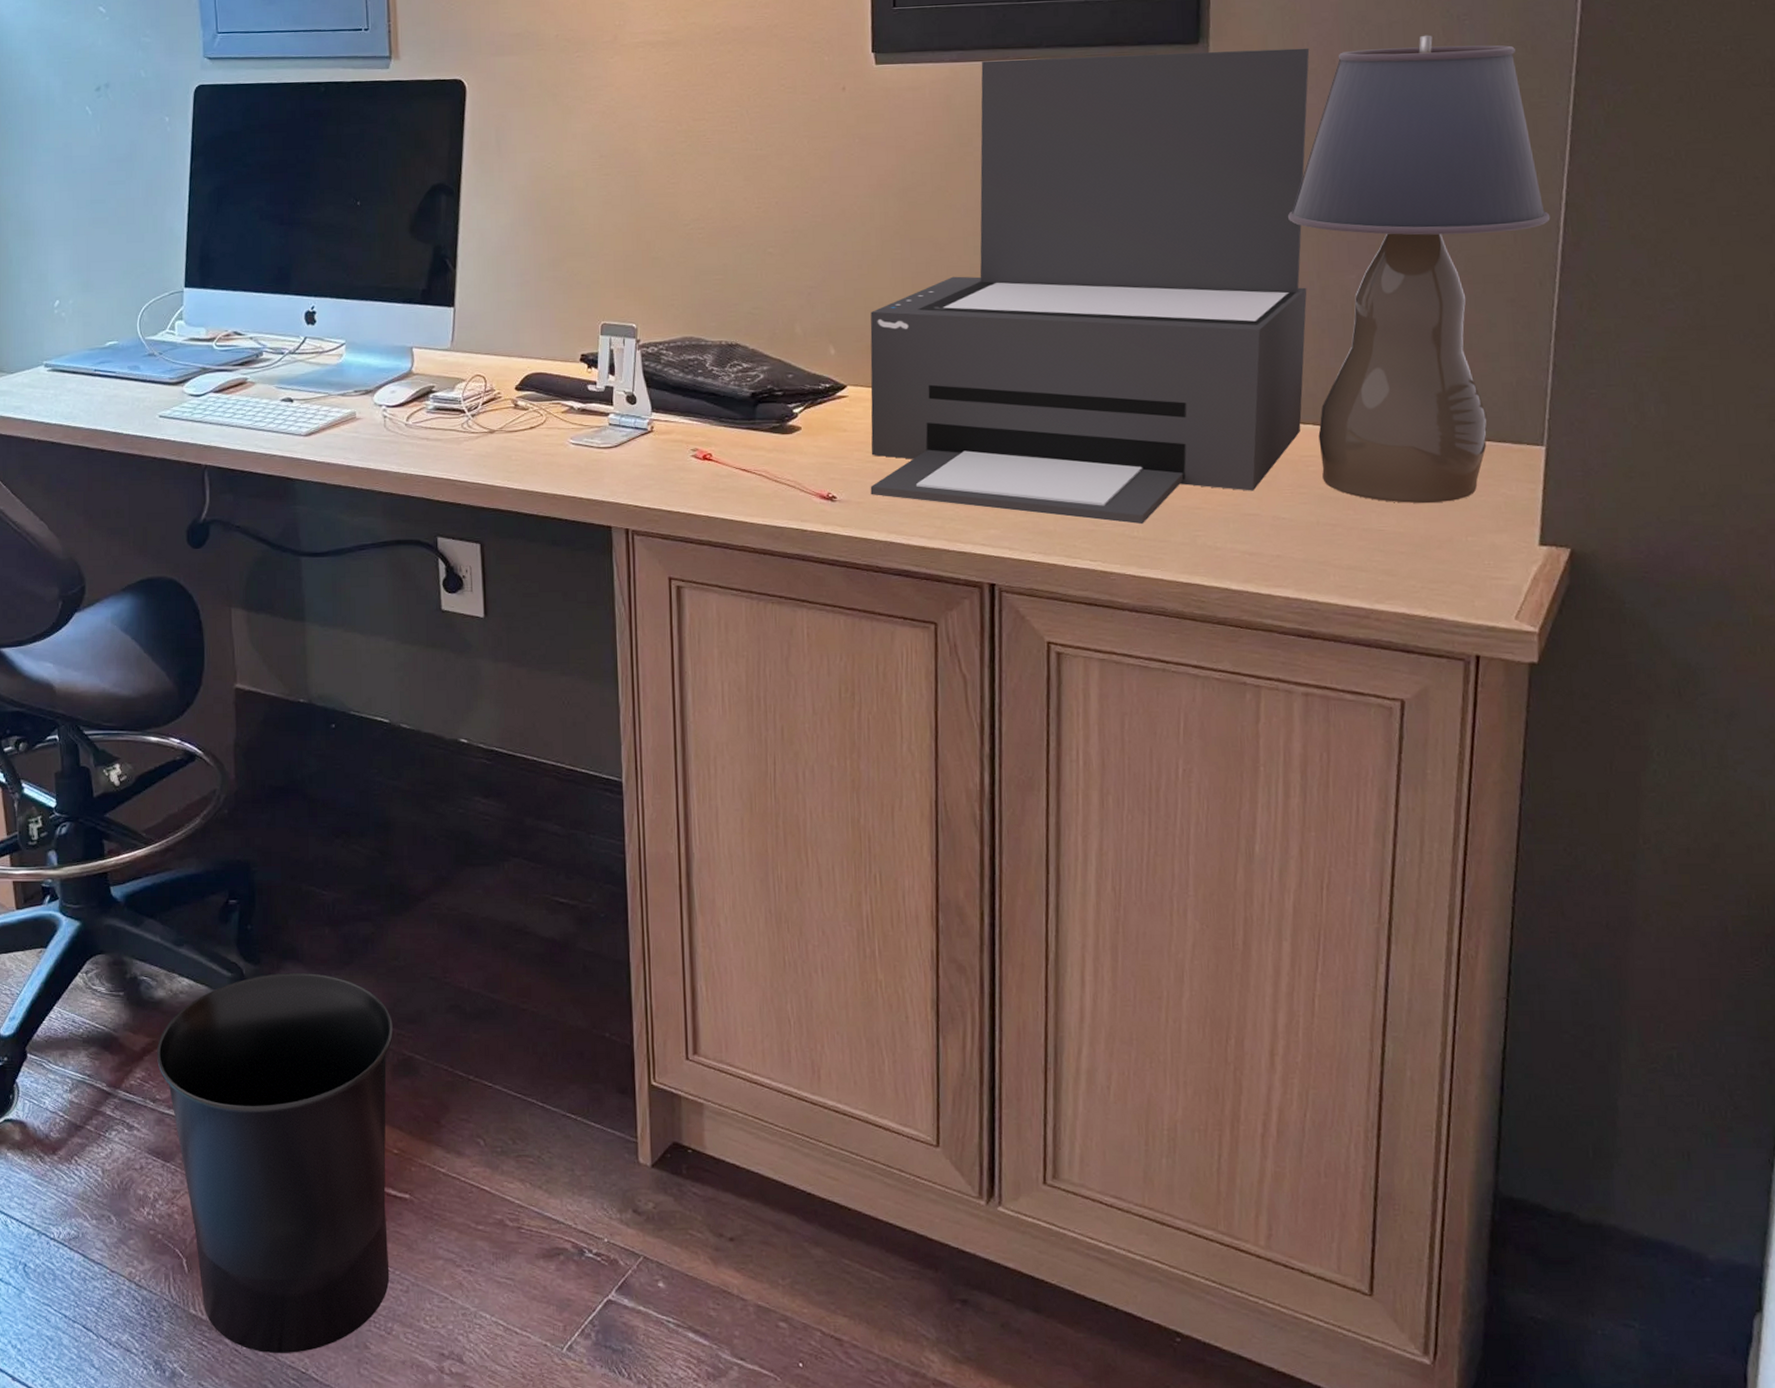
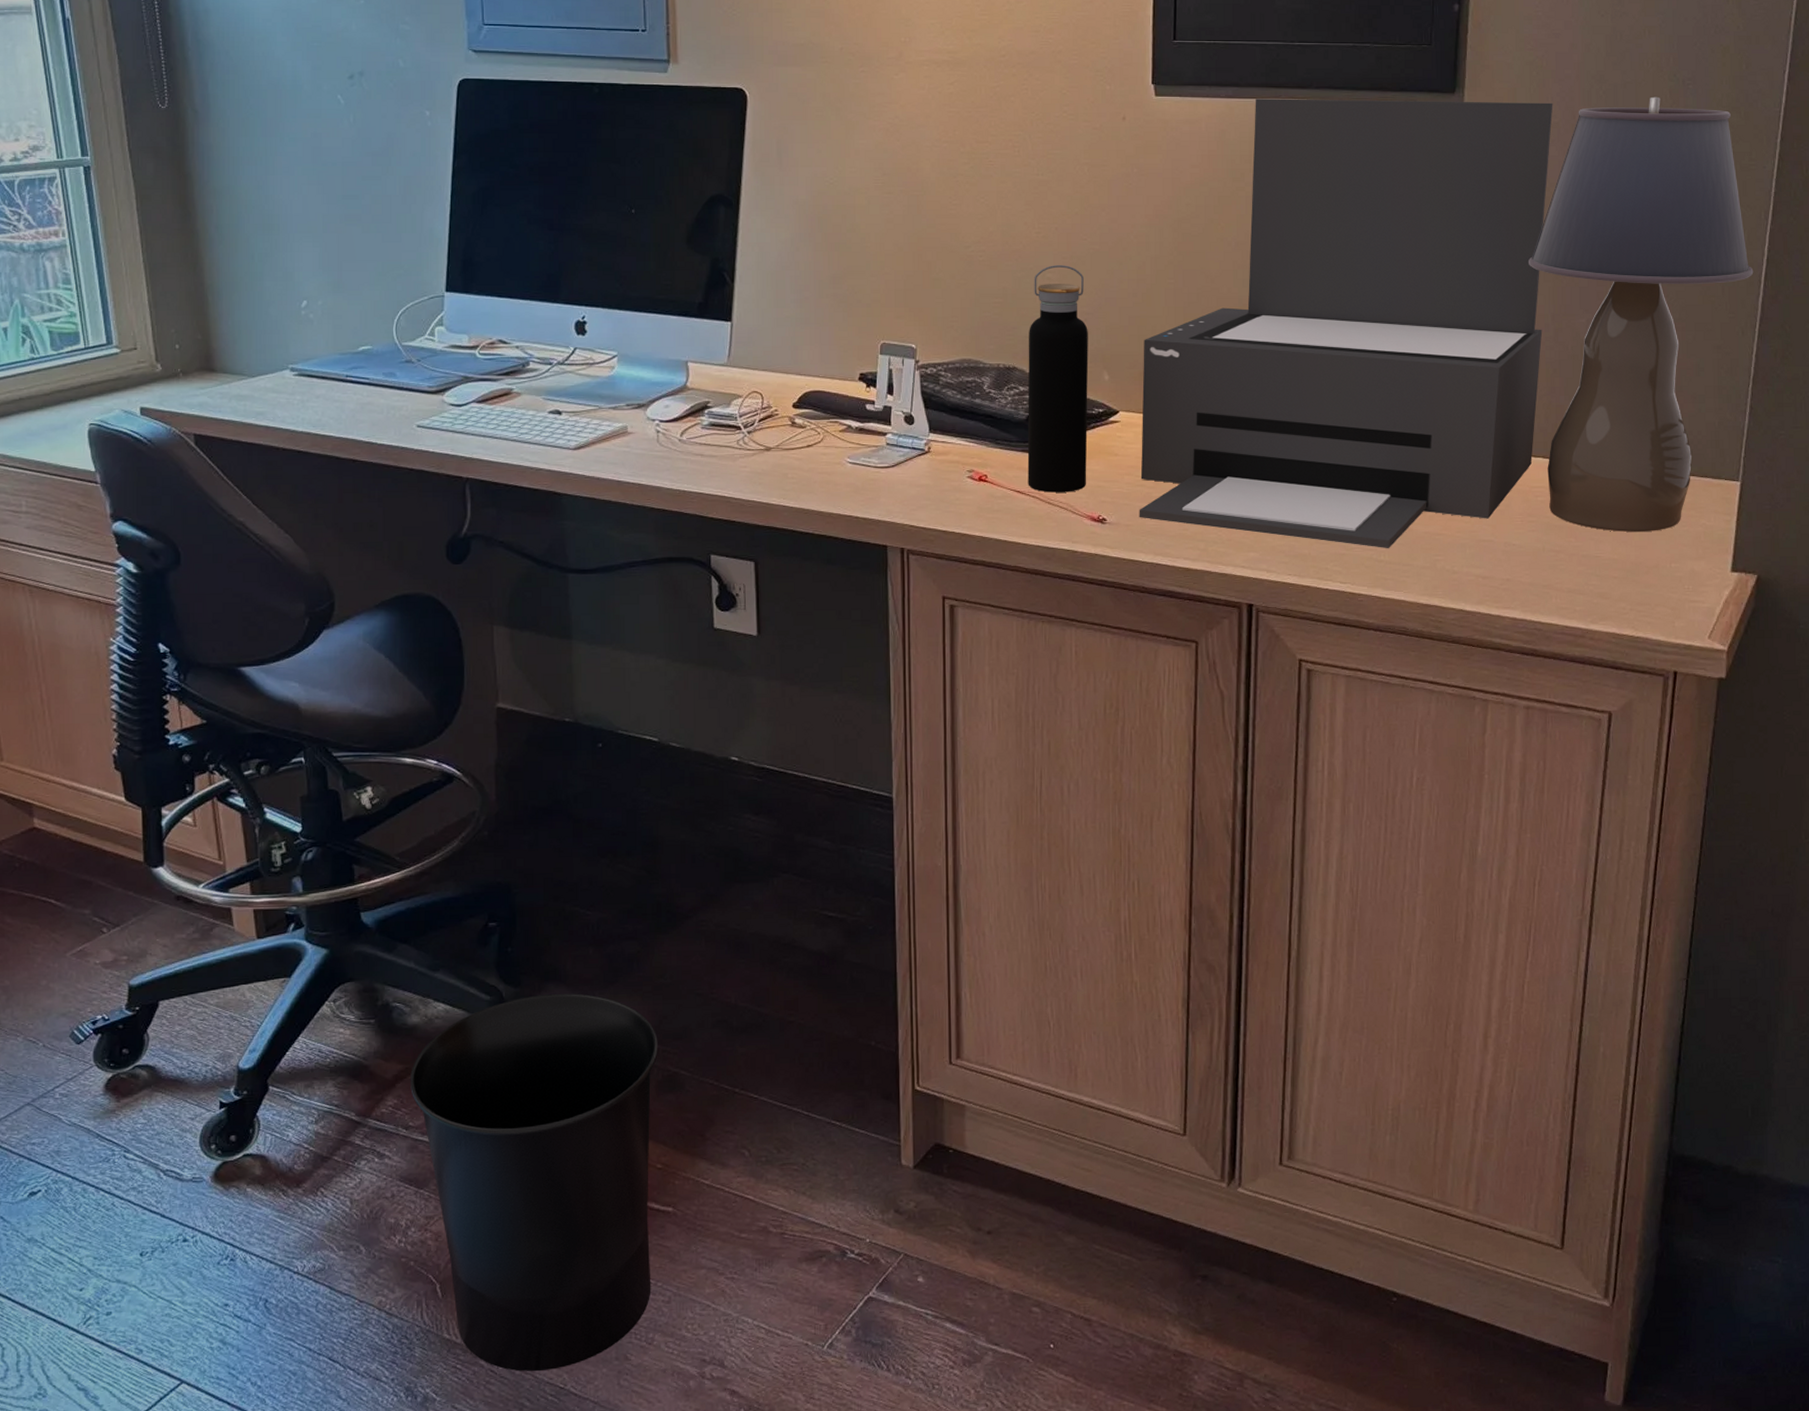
water bottle: none [750,239,815,470] -> present [1027,265,1089,493]

